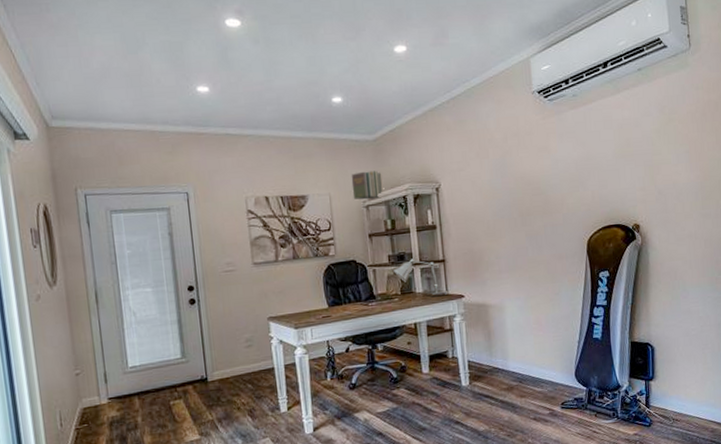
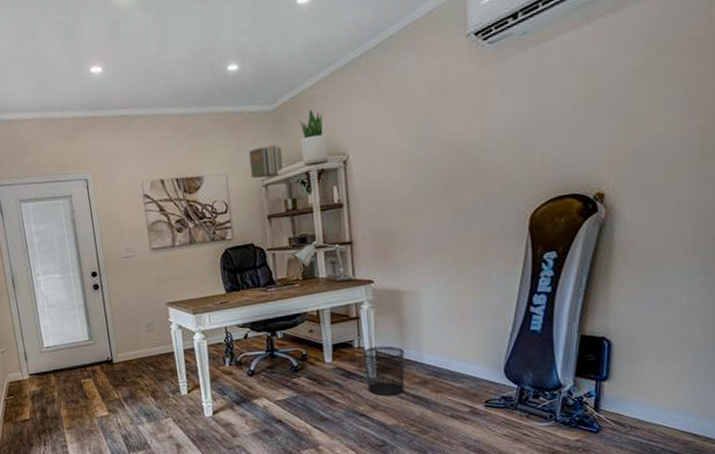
planter: none [396,142,424,192] -> present [298,109,329,167]
waste bin: none [457,355,494,403] -> present [363,345,405,396]

